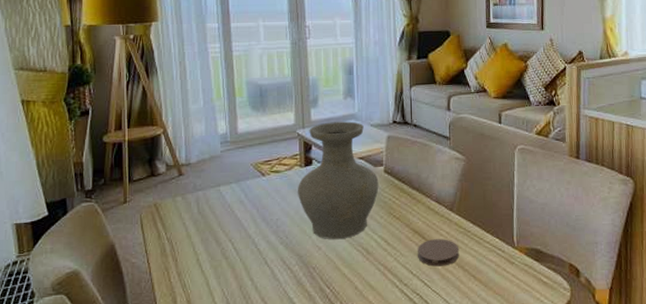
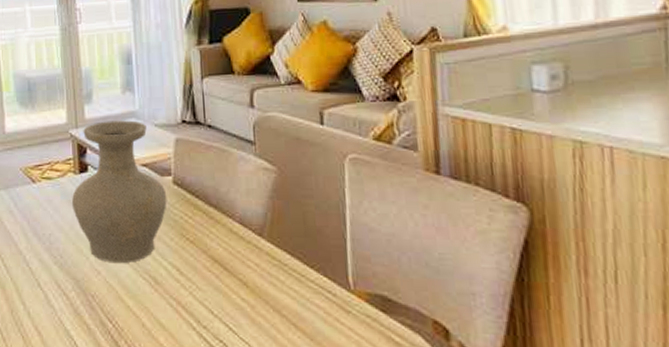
coaster: present [418,239,460,267] -> none [219,271,274,308]

